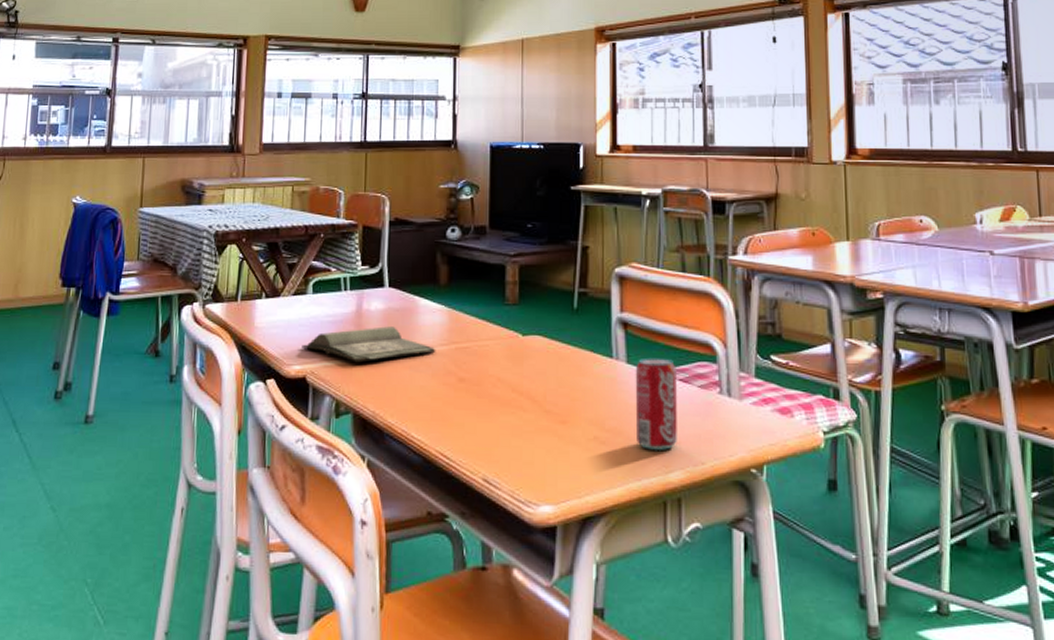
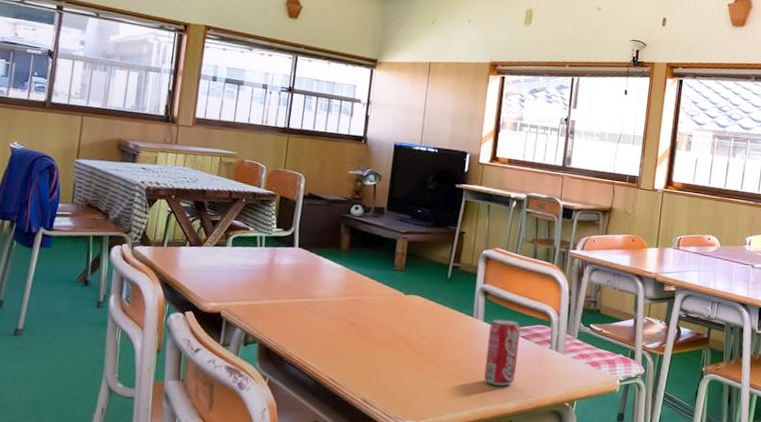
hardback book: present [302,326,436,363] -> none [219,278,334,305]

